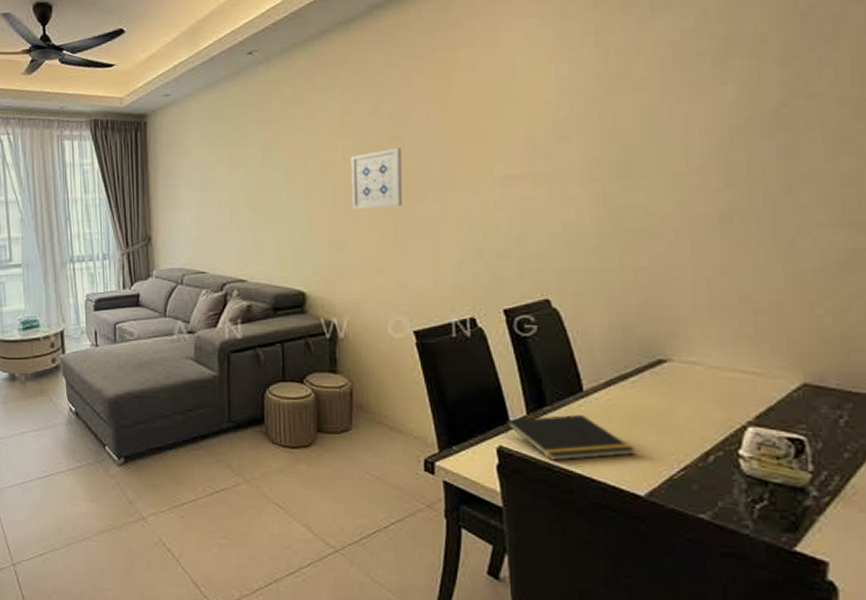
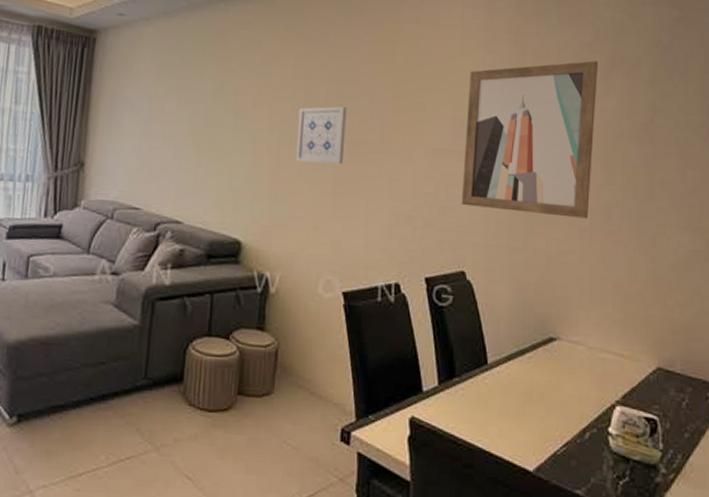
notepad: present [505,414,635,461] -> none [418,387,527,434]
wall art: none [539,47,708,232] -> present [461,60,599,219]

